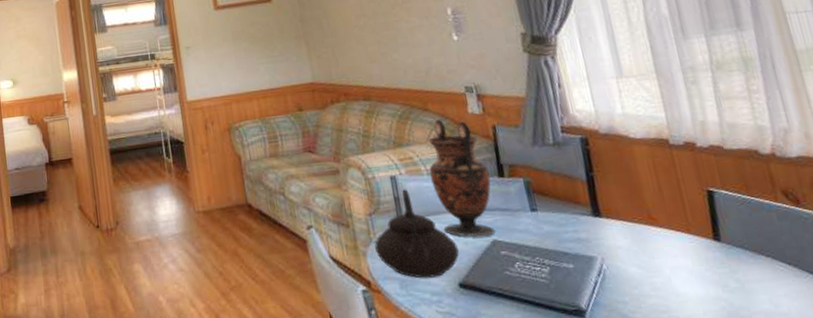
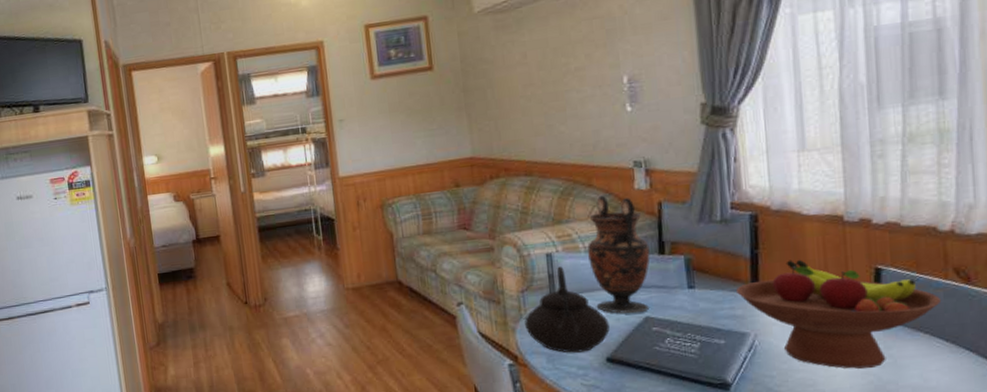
fruit bowl: none [578,181,777,294] -> present [737,259,942,369]

